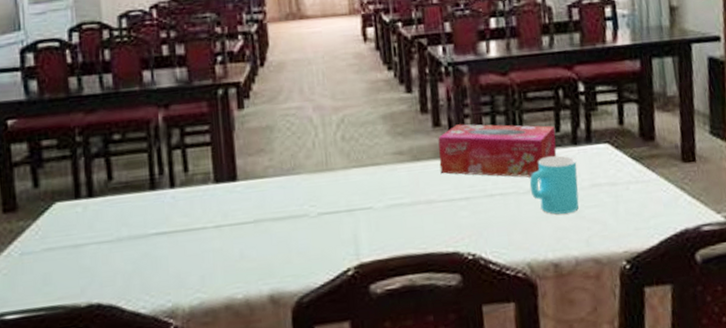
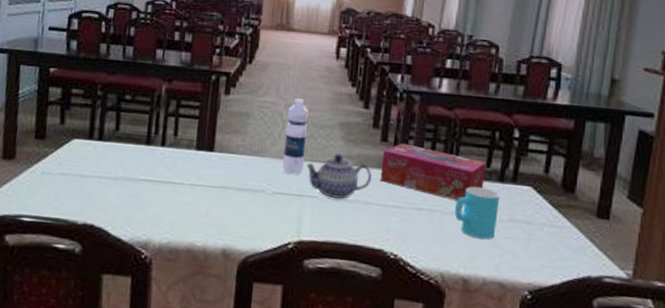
water bottle: none [318,96,349,189] -> present [282,98,309,175]
teapot: none [352,150,430,205] -> present [306,153,372,200]

